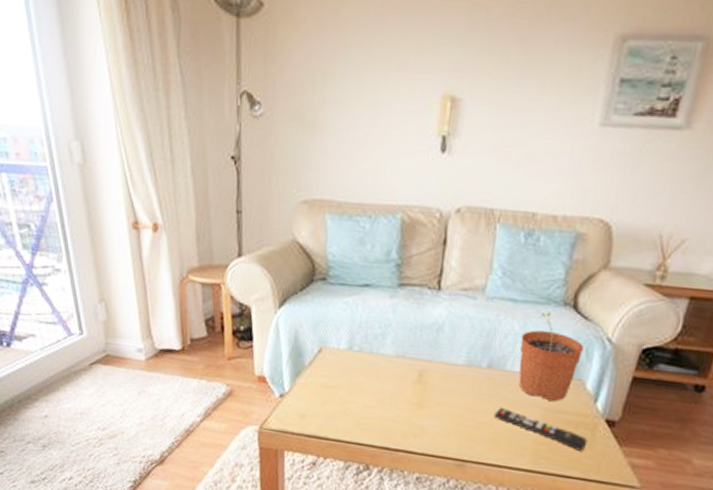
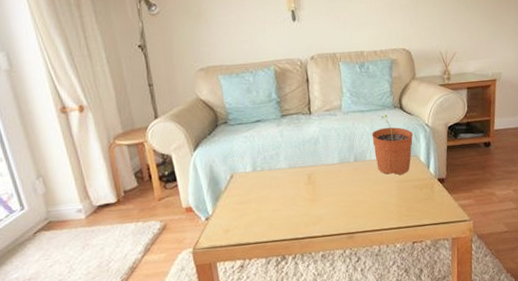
remote control: present [494,407,588,451] -> none [365,187,430,205]

